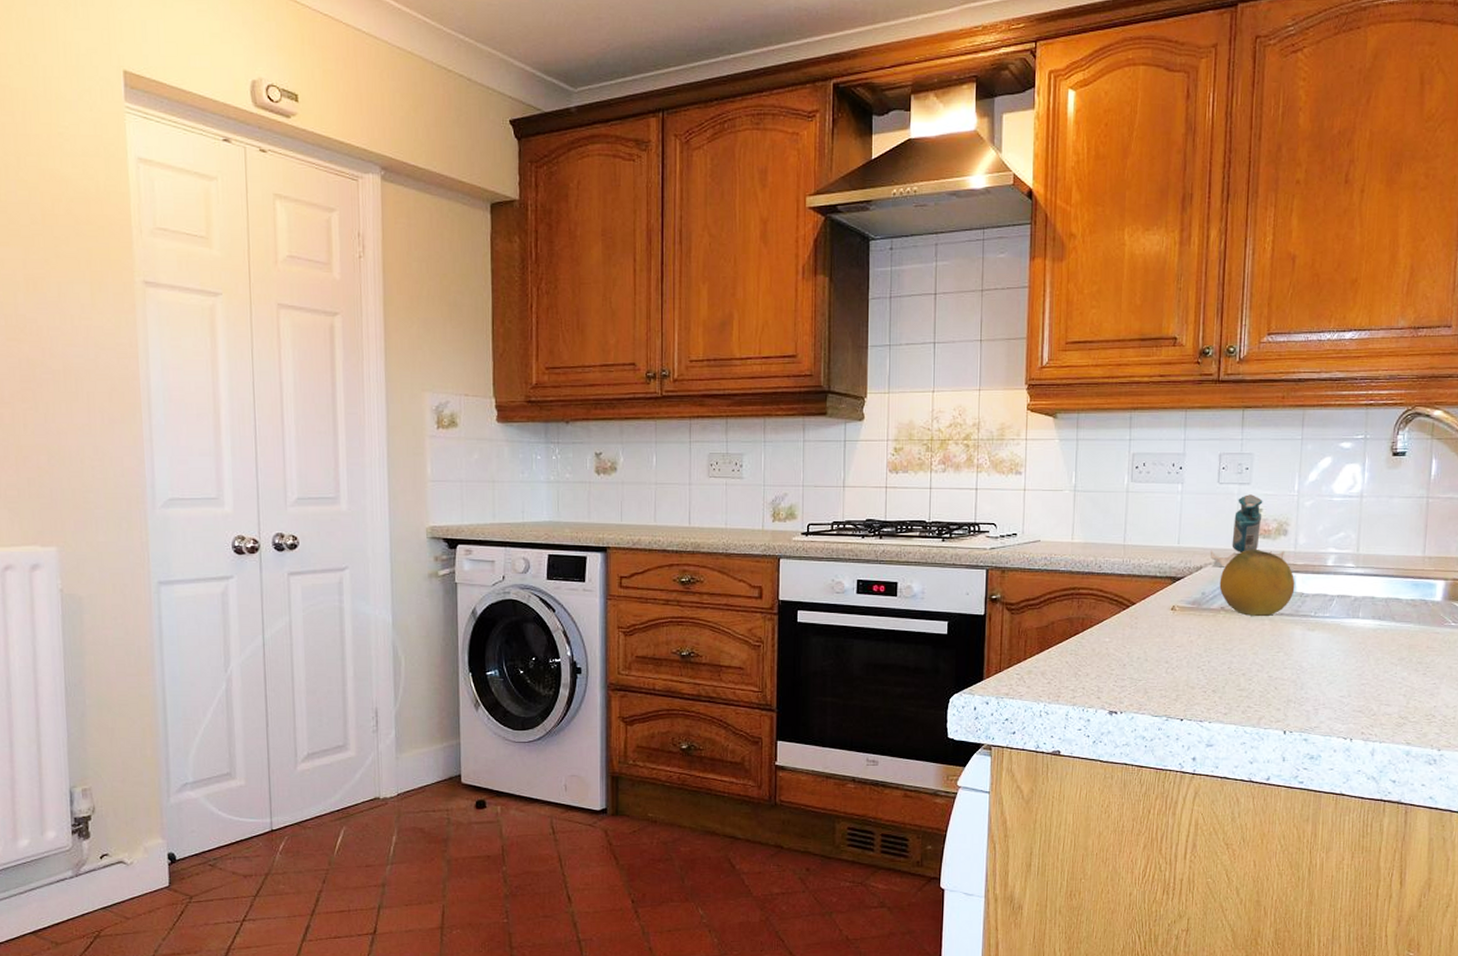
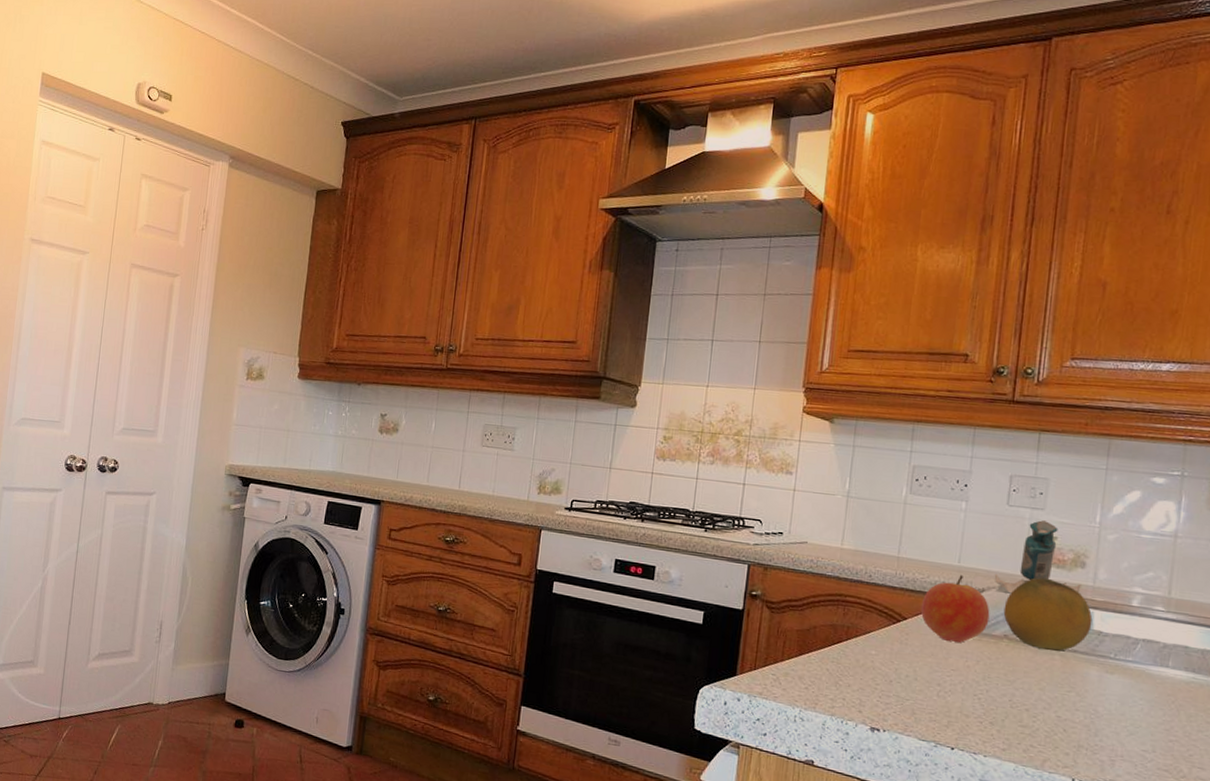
fruit: none [1147,555,1208,621] -> present [920,574,990,643]

